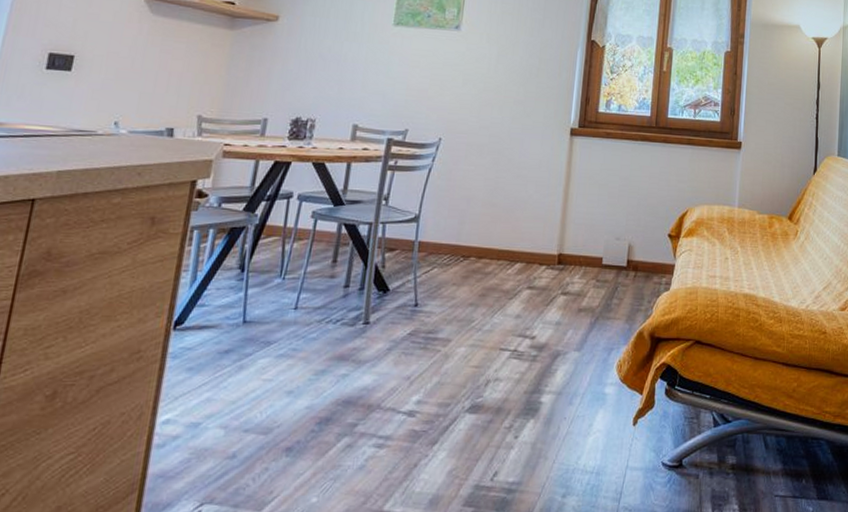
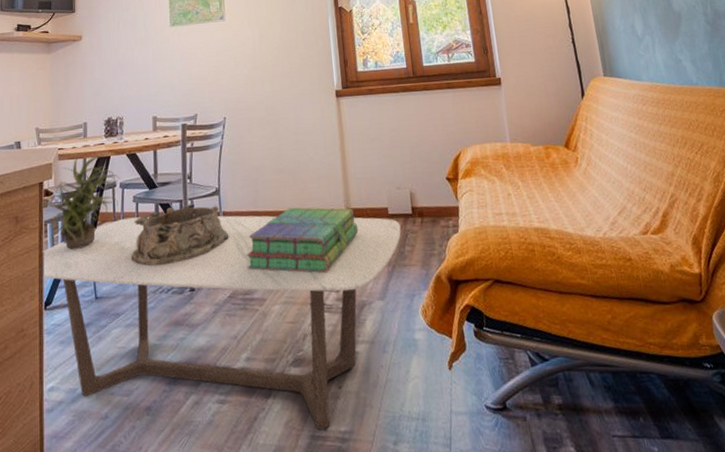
coffee table: none [176,235,612,481] -> present [42,215,401,431]
potted plant: none [193,154,300,264] -> present [44,153,121,250]
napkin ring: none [298,228,422,292] -> present [131,203,229,266]
stack of books: none [436,245,568,317] -> present [246,207,359,273]

